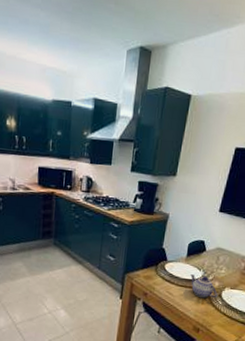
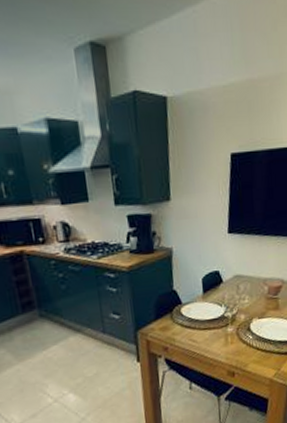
teapot: present [190,274,218,299] -> none [212,311,247,337]

